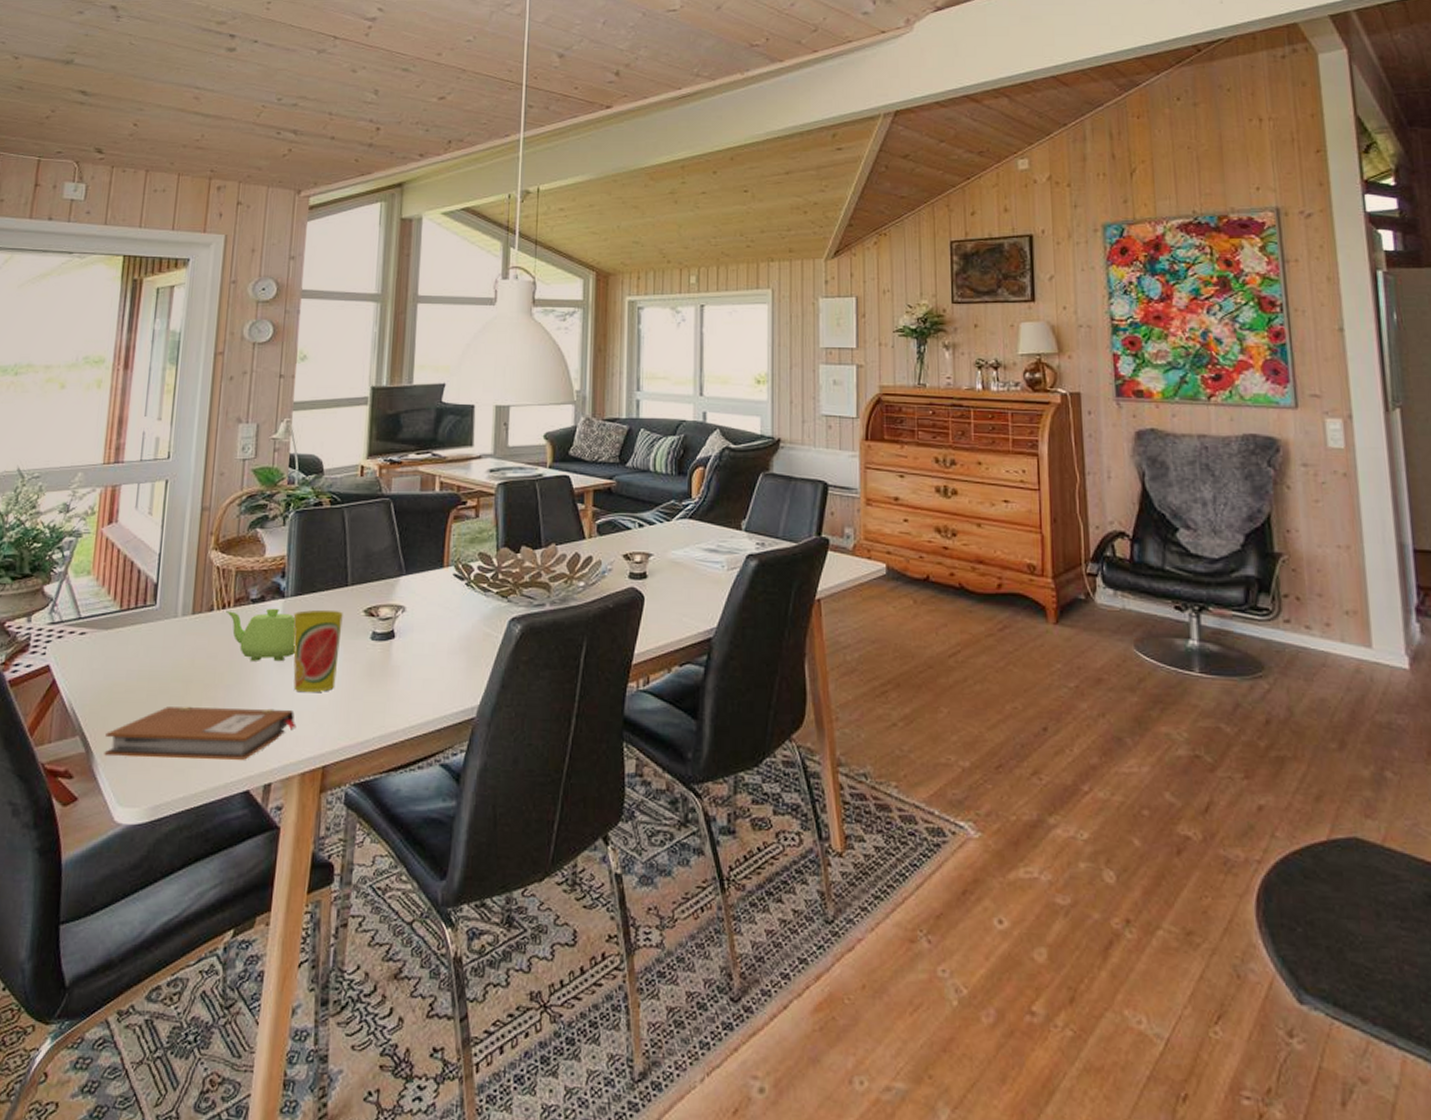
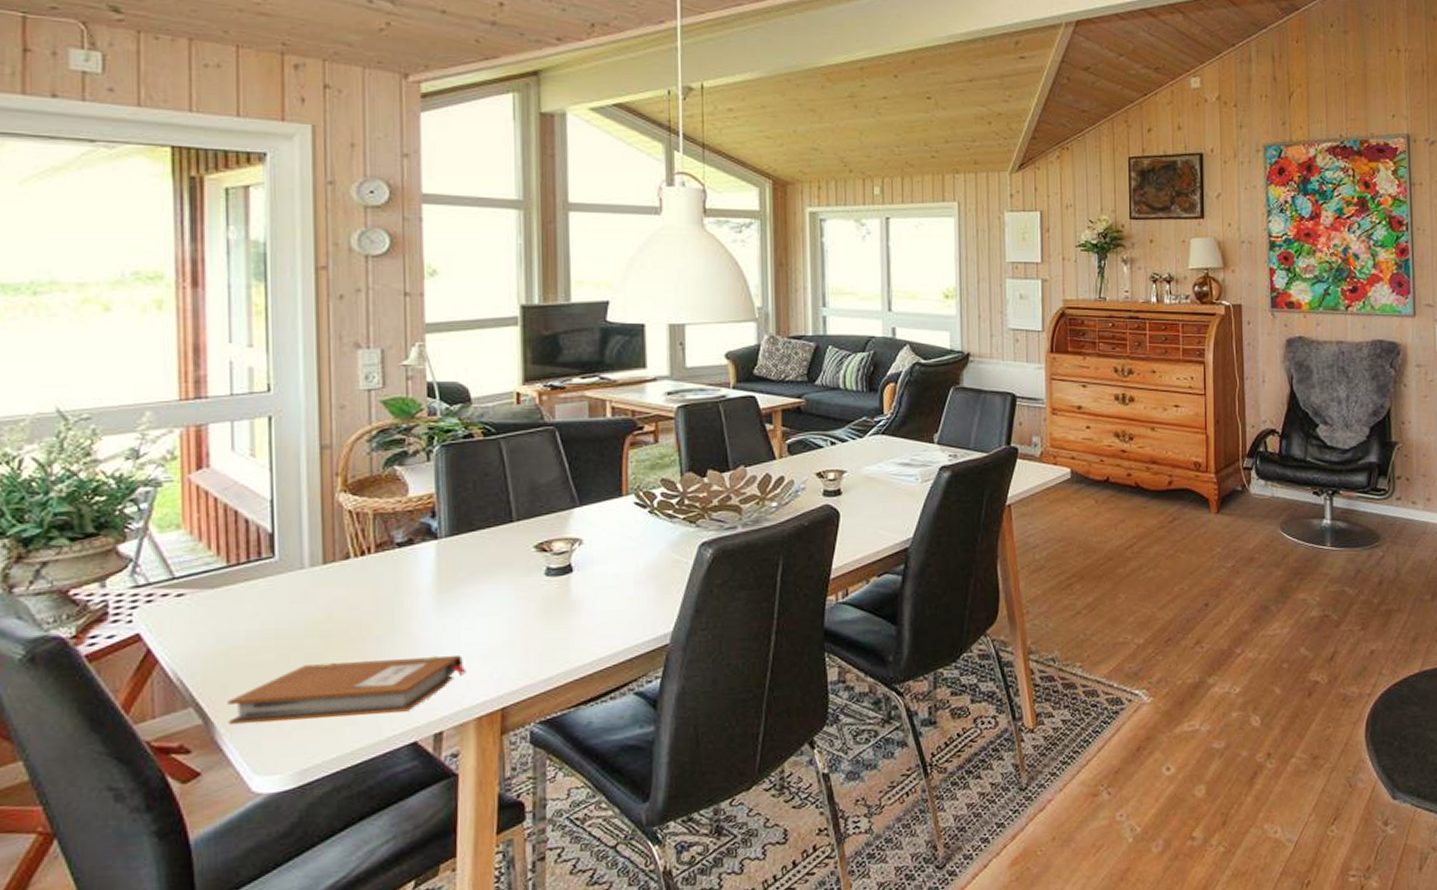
teapot: present [226,608,296,662] -> none [366,550,456,609]
cup: present [293,609,343,692] -> none [450,548,510,635]

